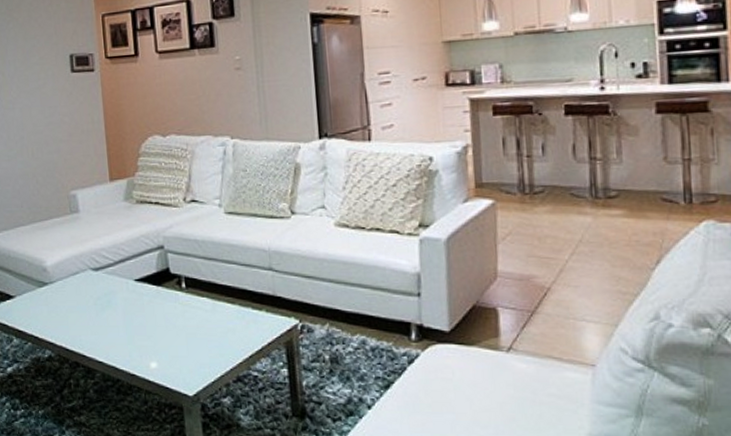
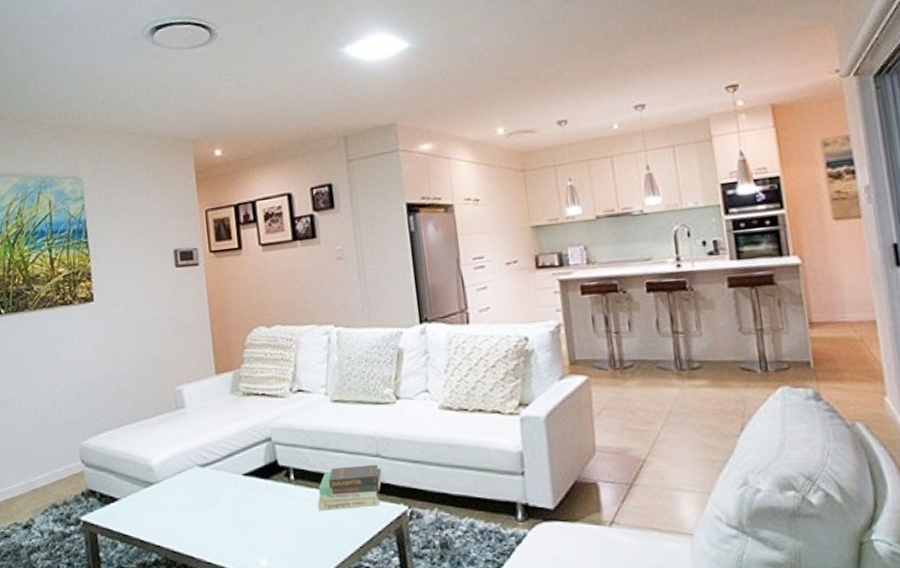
books: none [208,277,274,320] -> present [317,464,382,511]

